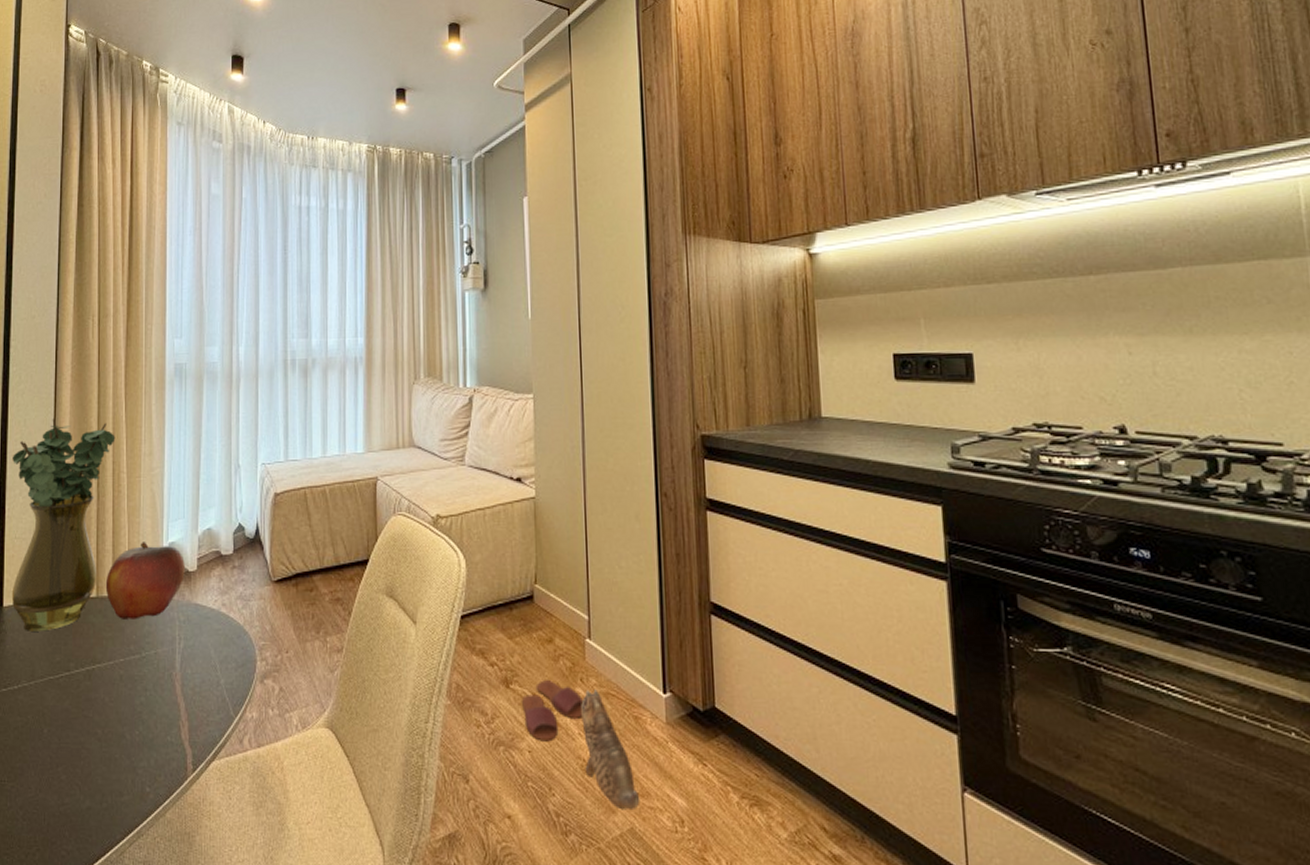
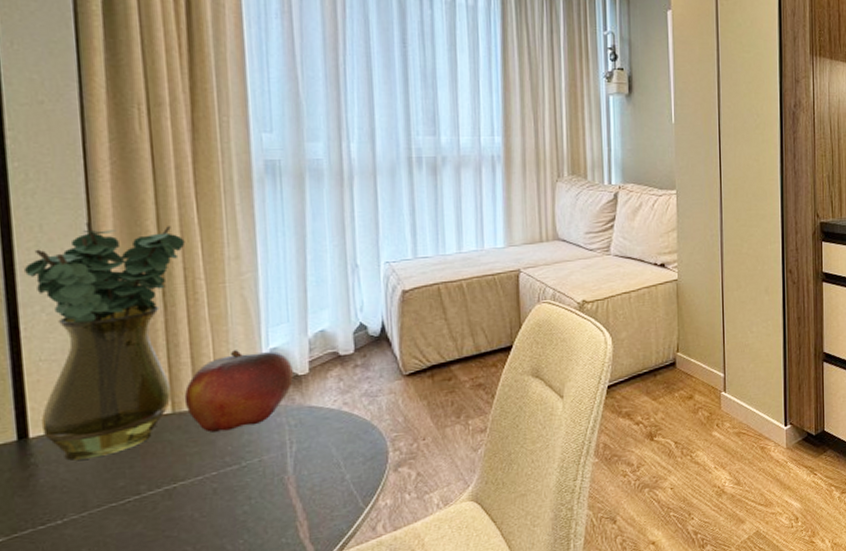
slippers: present [522,679,584,742] -> none [665,428,719,479]
cat: present [580,689,640,809] -> none [716,431,764,519]

